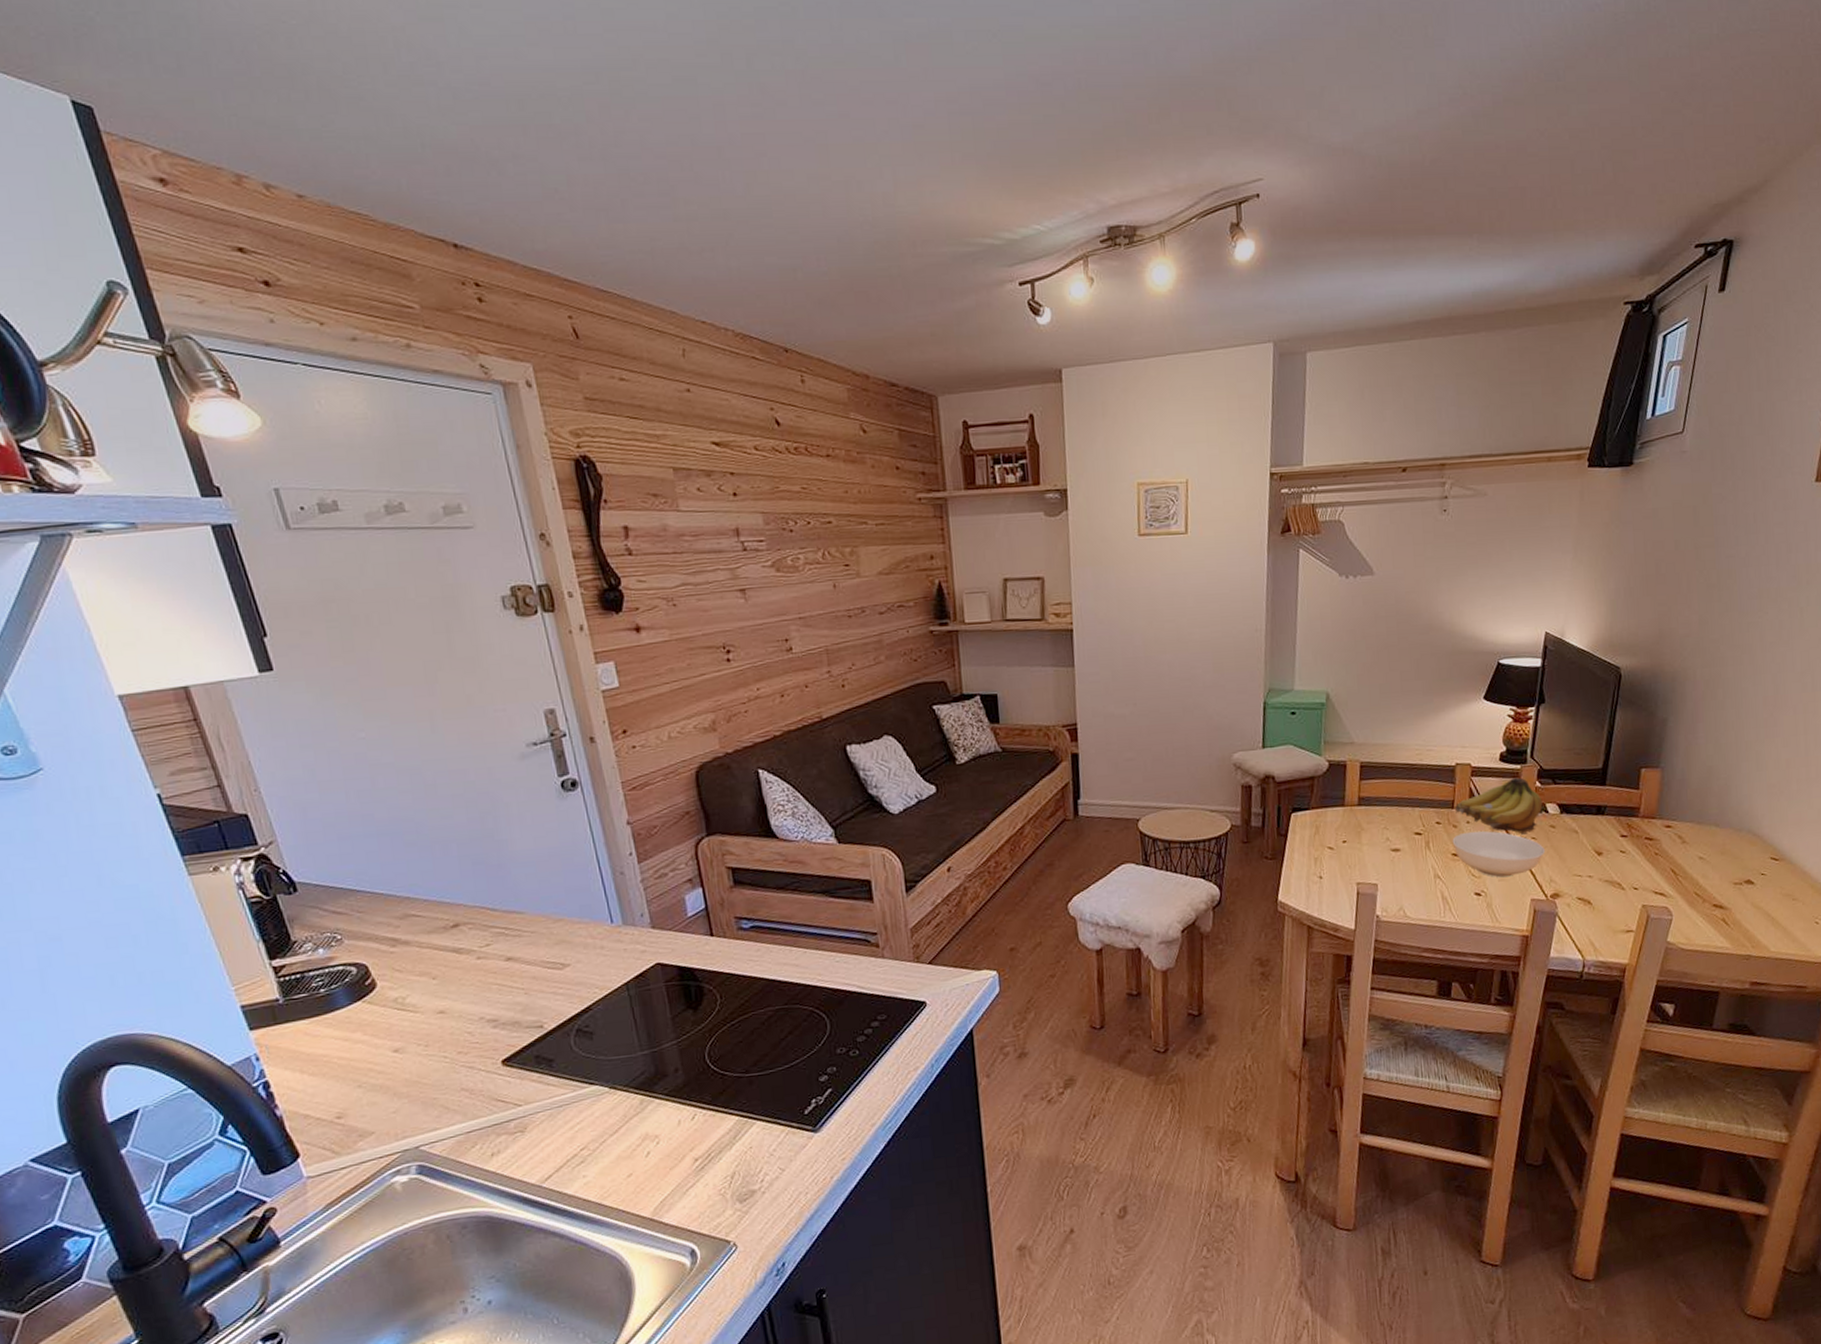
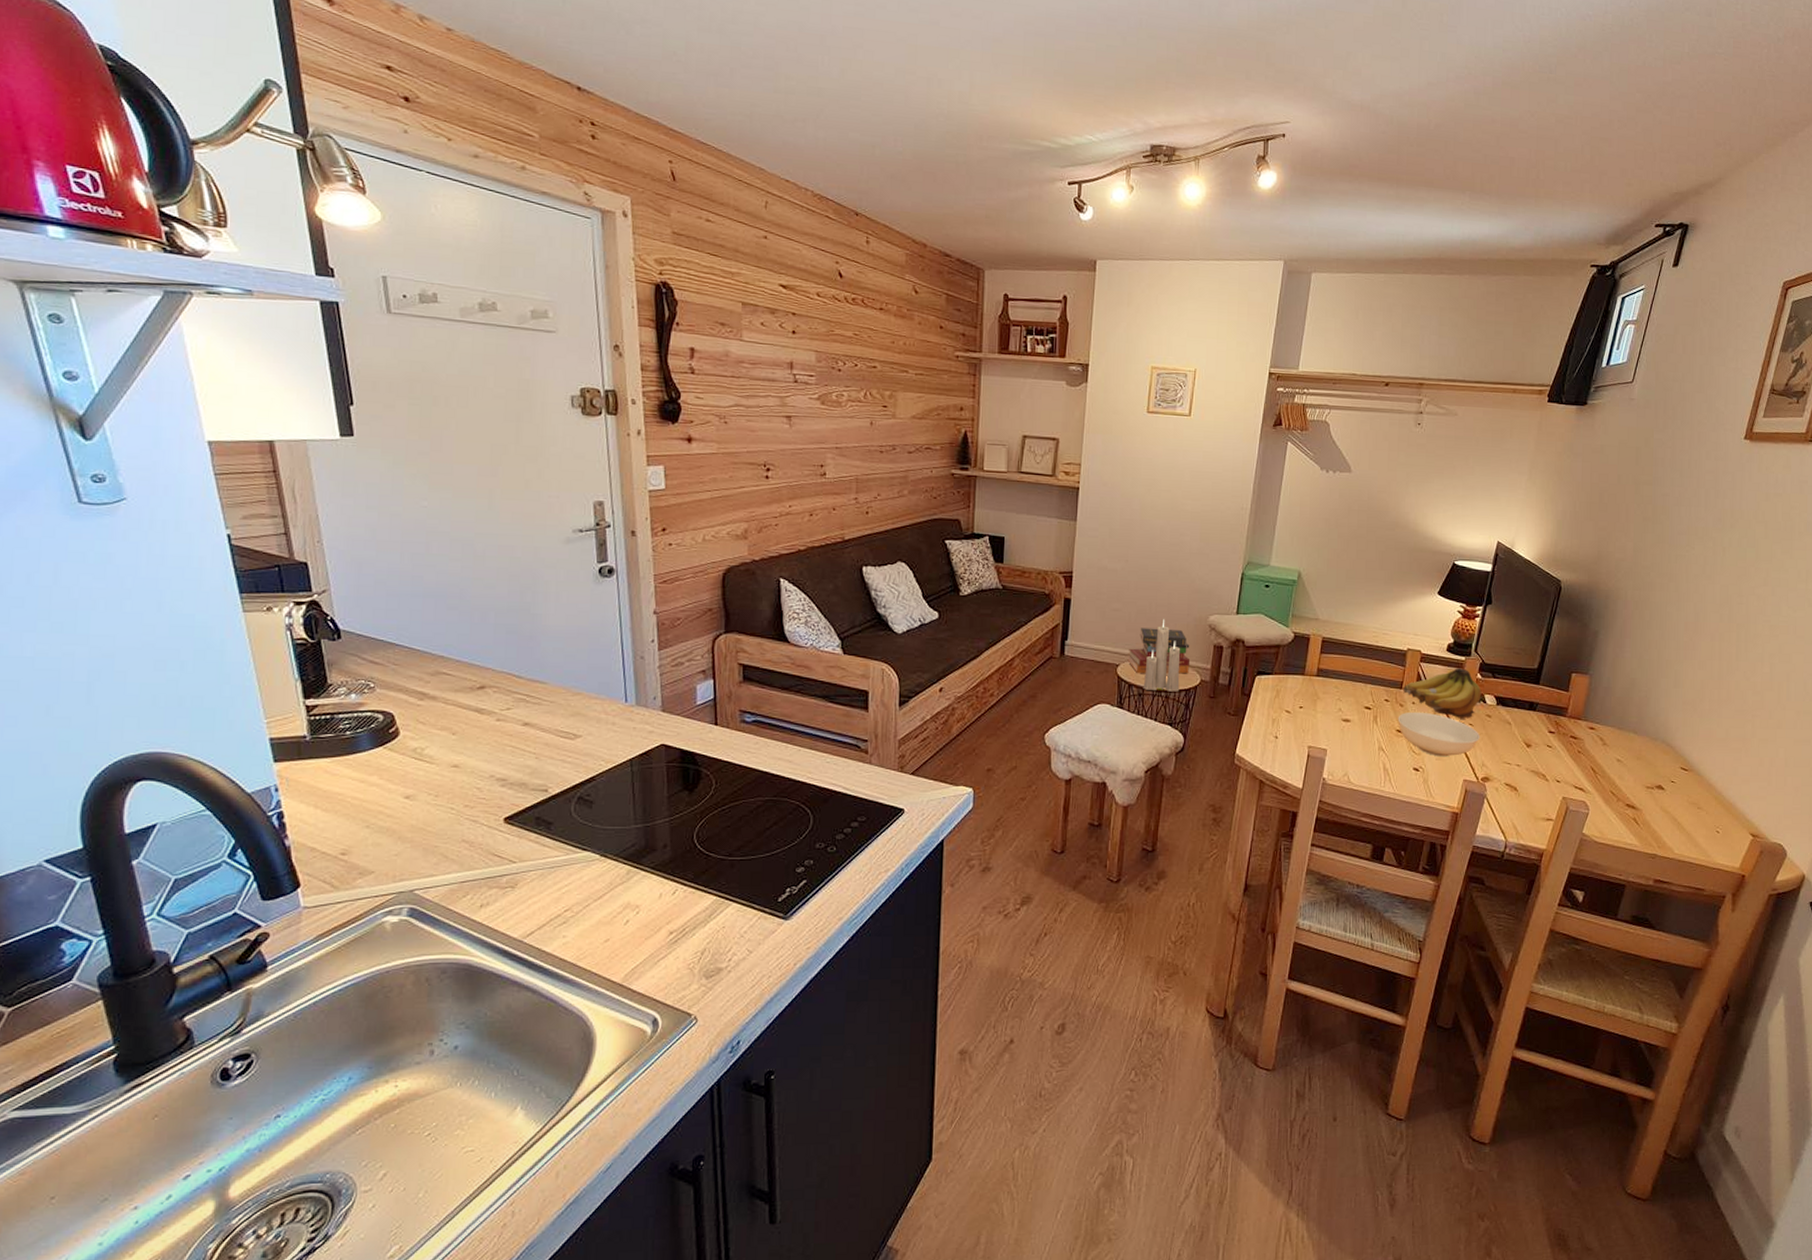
books: none [1147,773,1218,826] -> present [1127,628,1191,674]
candle: none [1168,764,1209,843] -> present [1143,619,1181,692]

